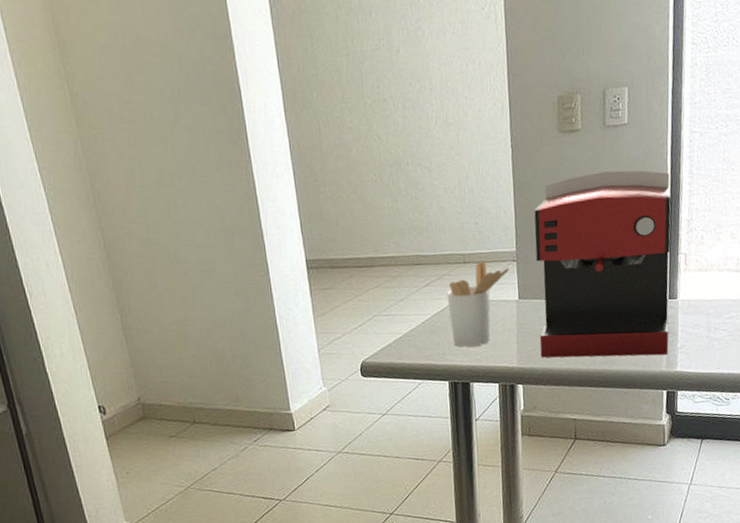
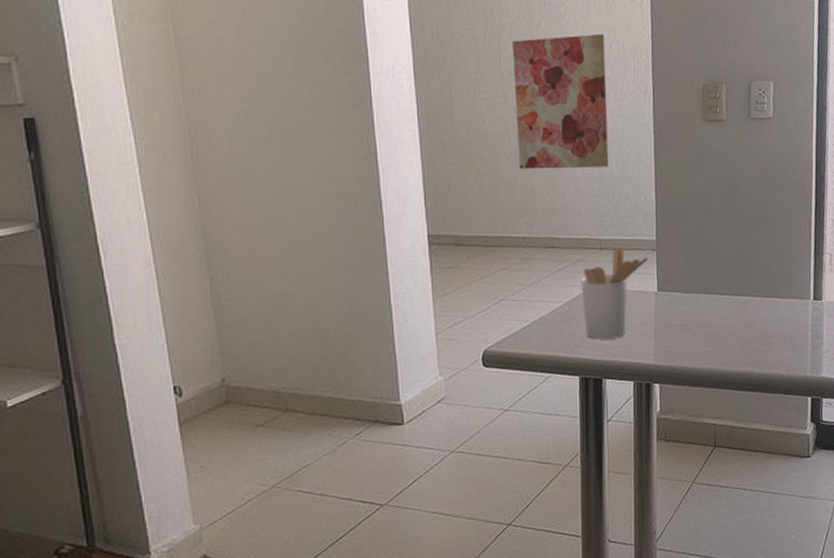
wall art: none [373,54,470,193] -> present [512,33,609,170]
coffee maker: present [534,170,671,358] -> none [676,164,816,359]

